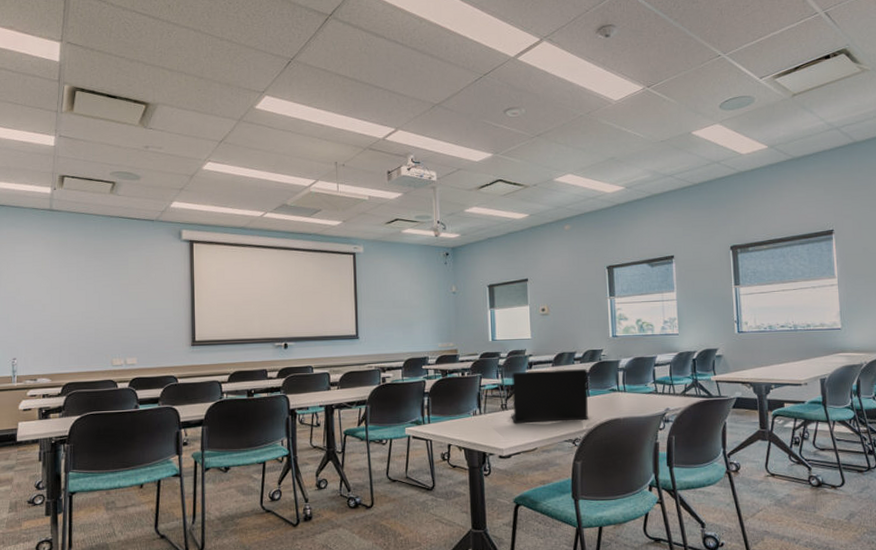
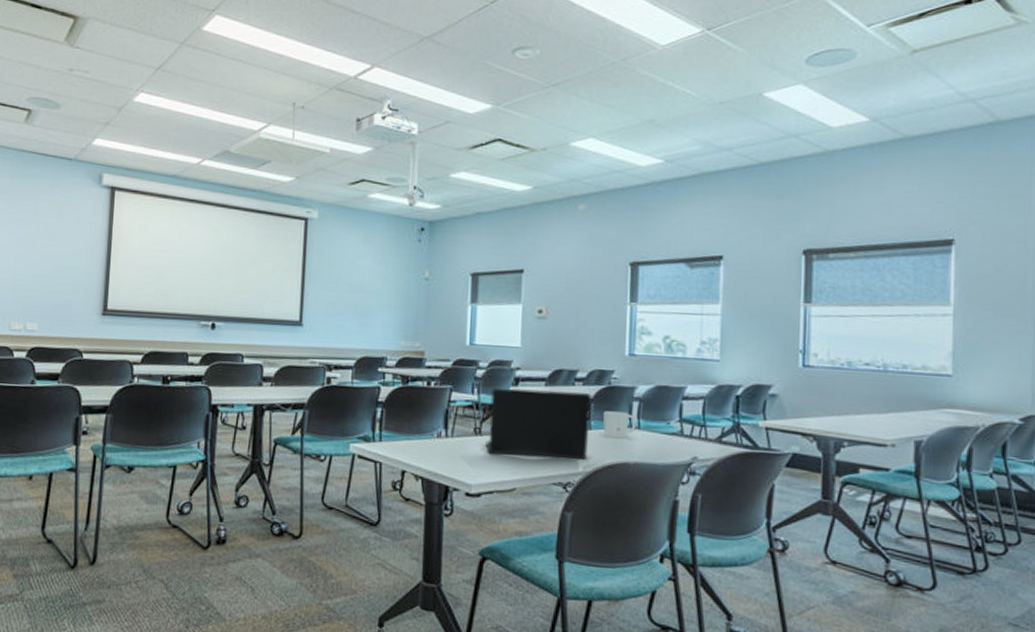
mug: none [597,380,623,401] -> present [602,411,637,439]

